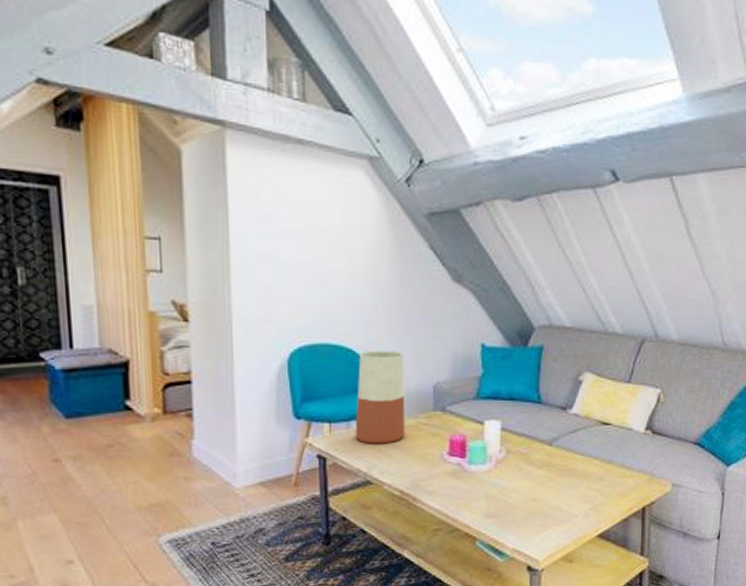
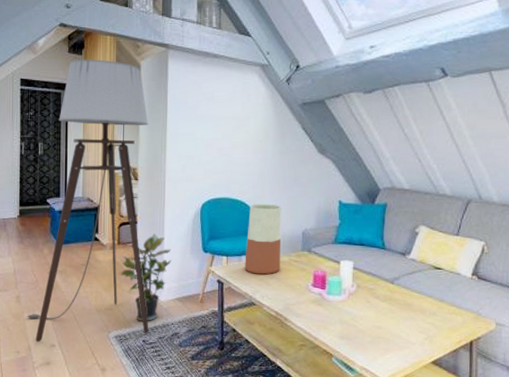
floor lamp: none [19,137,220,560] -> present [25,59,149,343]
potted plant: none [171,397,248,518] -> present [121,234,172,322]

